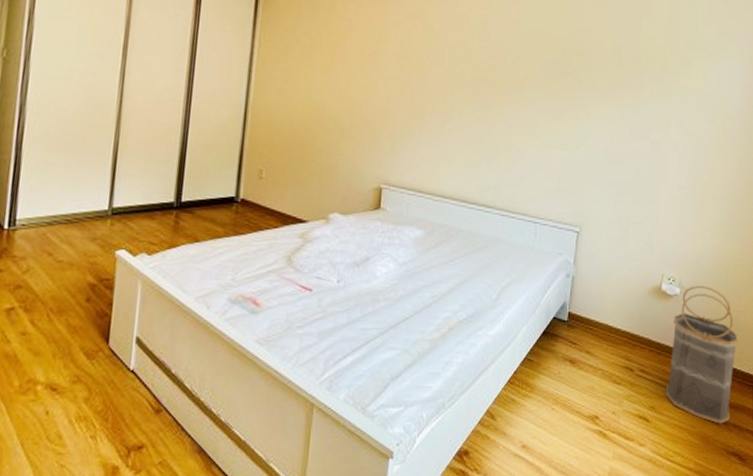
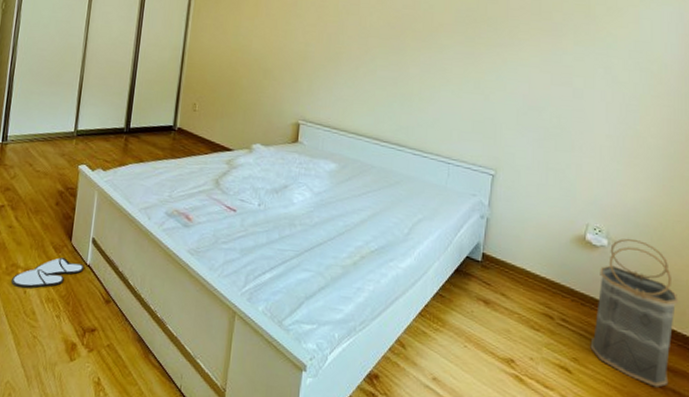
slippers: none [28,365,127,407] -> present [11,257,84,289]

